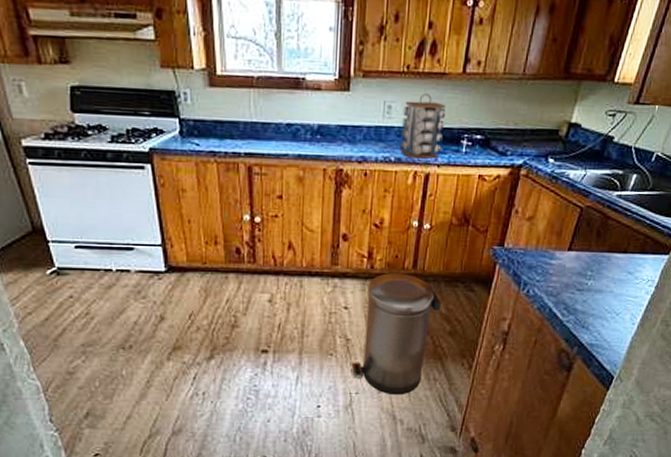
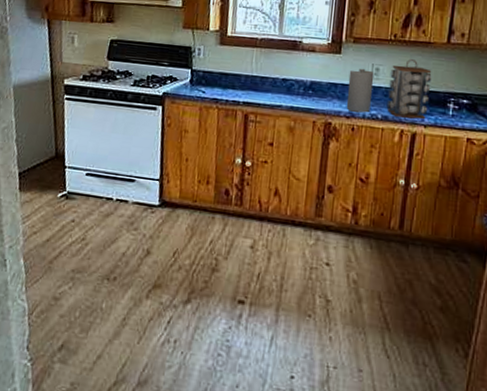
pedal bin: present [351,273,442,395] -> none [330,231,431,378]
paper towel holder: none [357,106,387,157] -> present [346,68,375,114]

